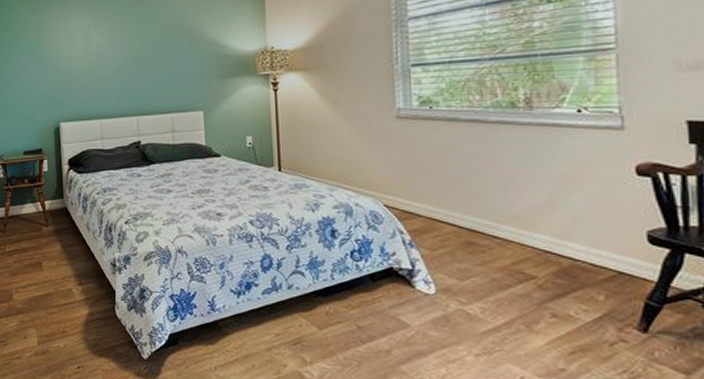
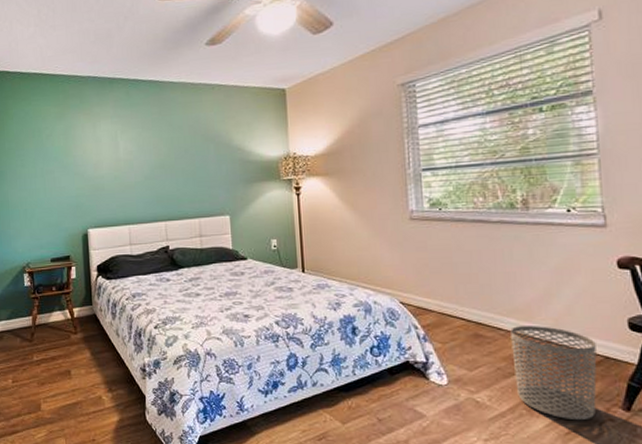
waste bin: none [508,235,609,340] -> present [510,326,597,421]

